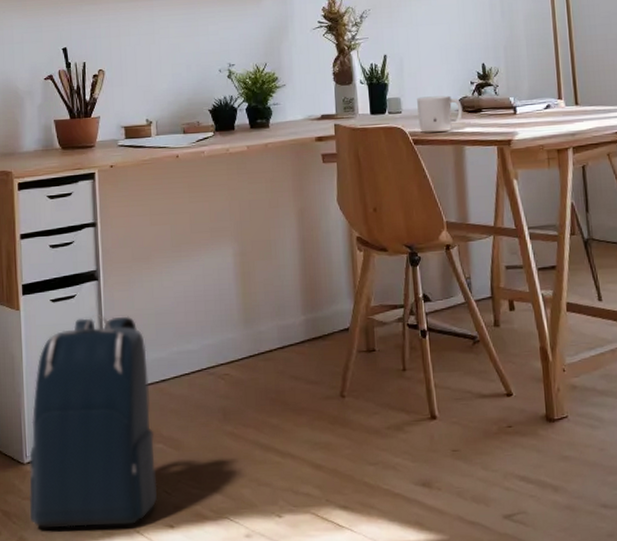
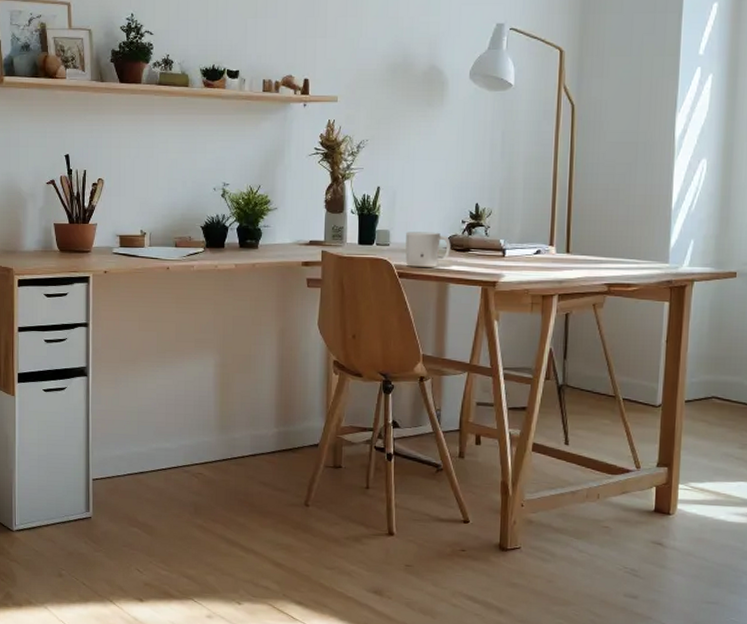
backpack: present [29,315,158,527] -> none [16,407,131,594]

